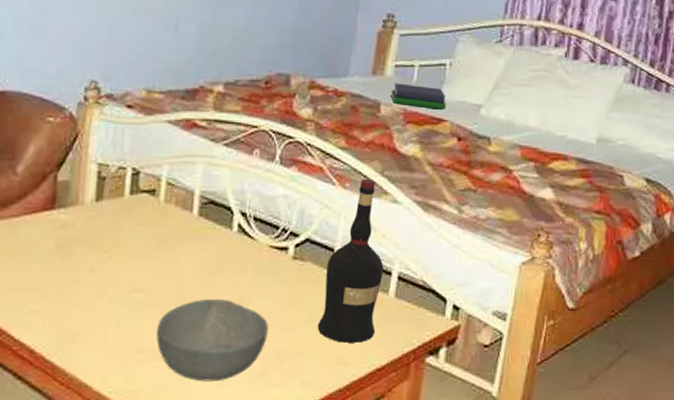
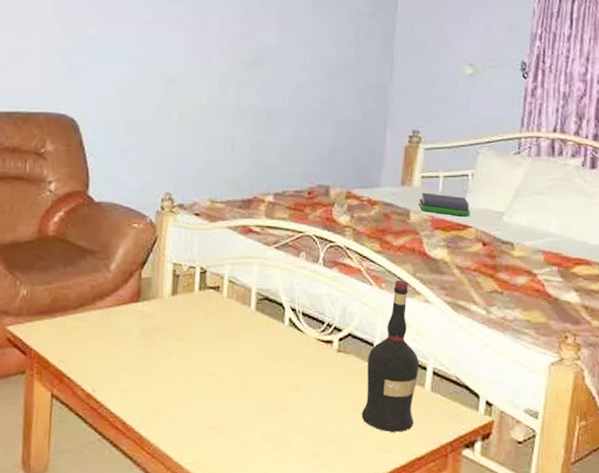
bowl: present [156,298,269,382] -> none [223,384,318,460]

